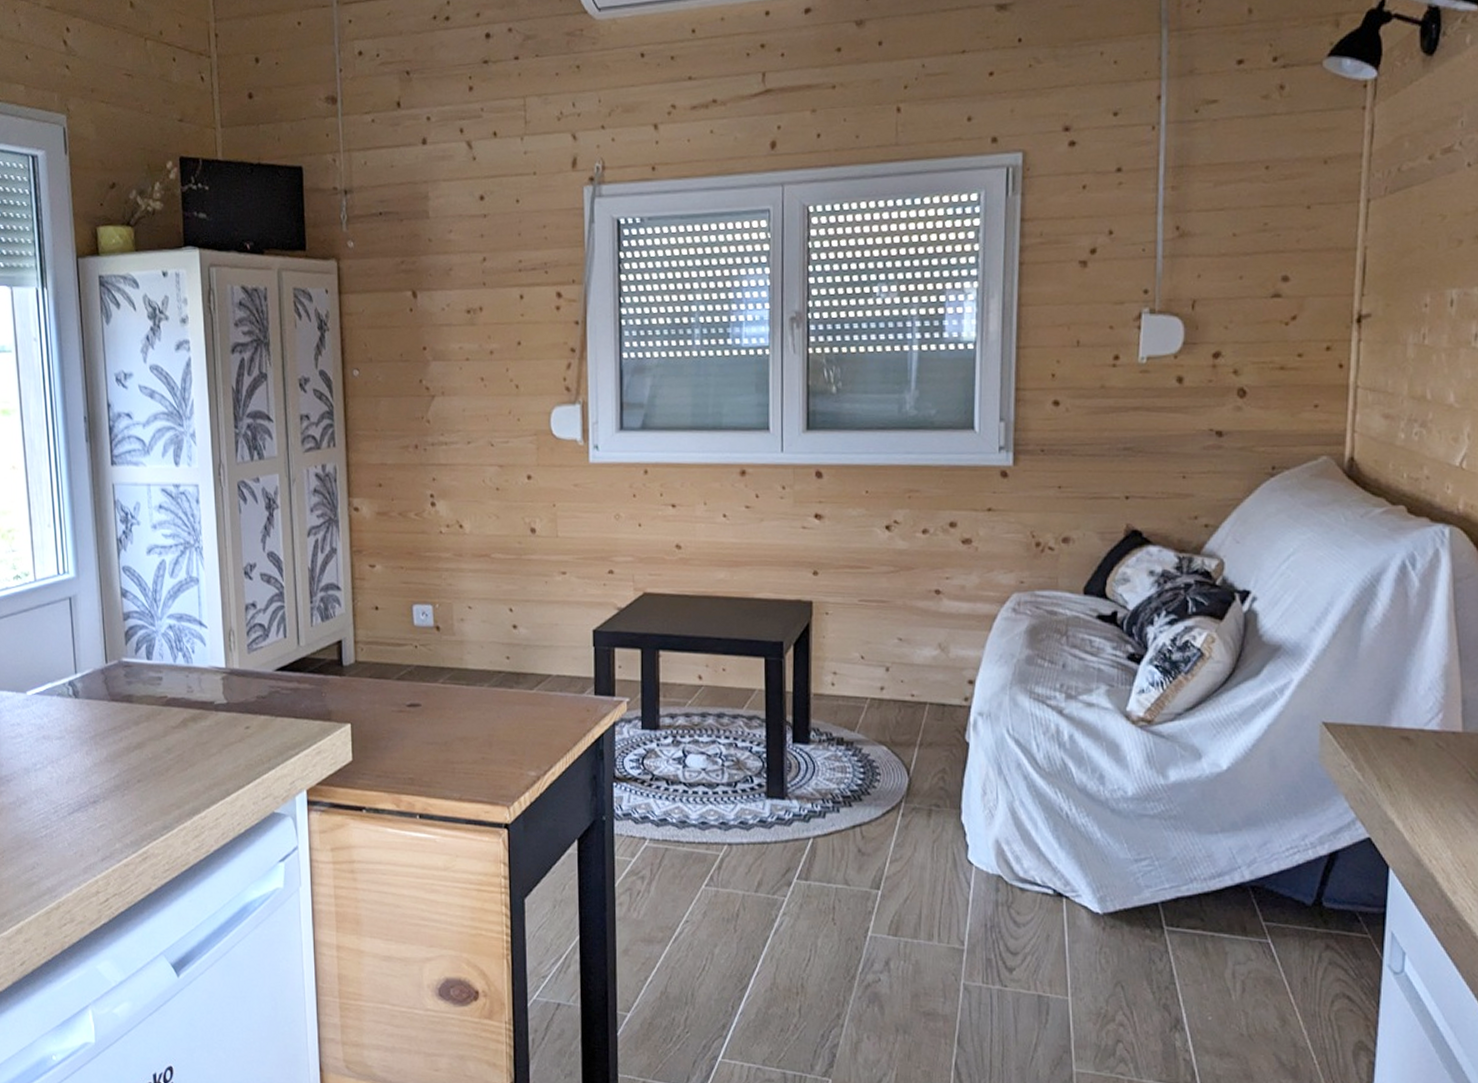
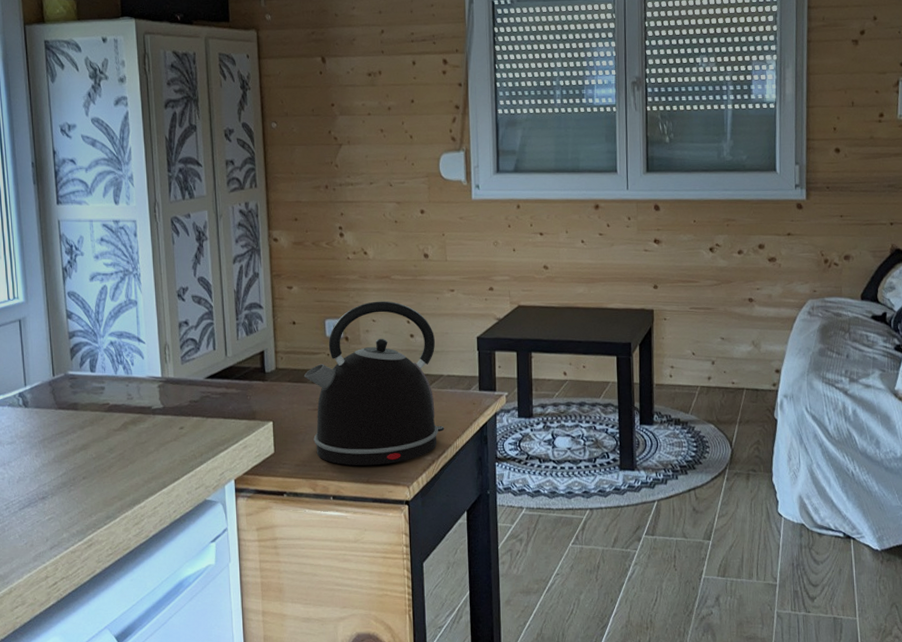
kettle: none [388,584,552,780] -> present [304,301,445,466]

